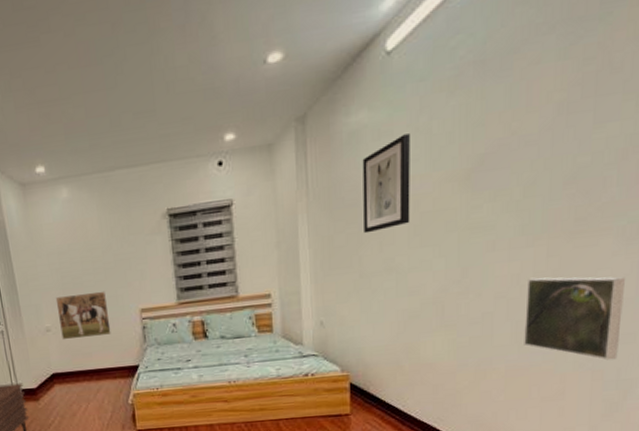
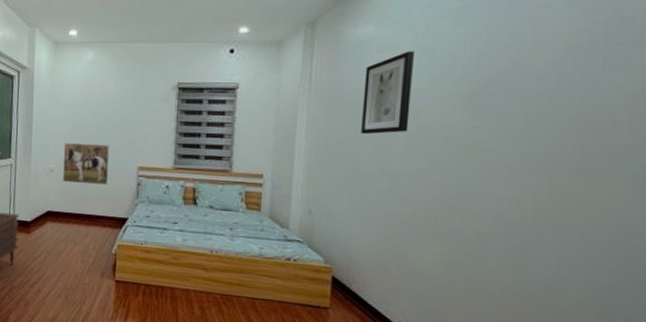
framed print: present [524,277,625,361] -> none [521,206,636,308]

